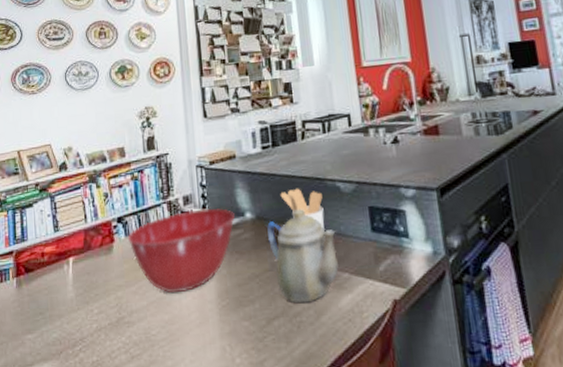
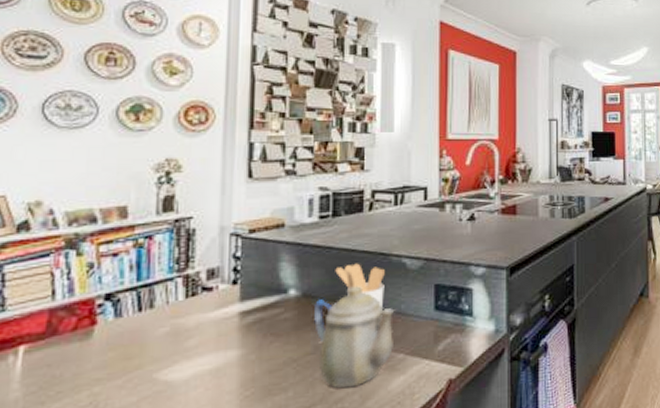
mixing bowl: present [127,208,235,293] -> none [117,284,274,385]

